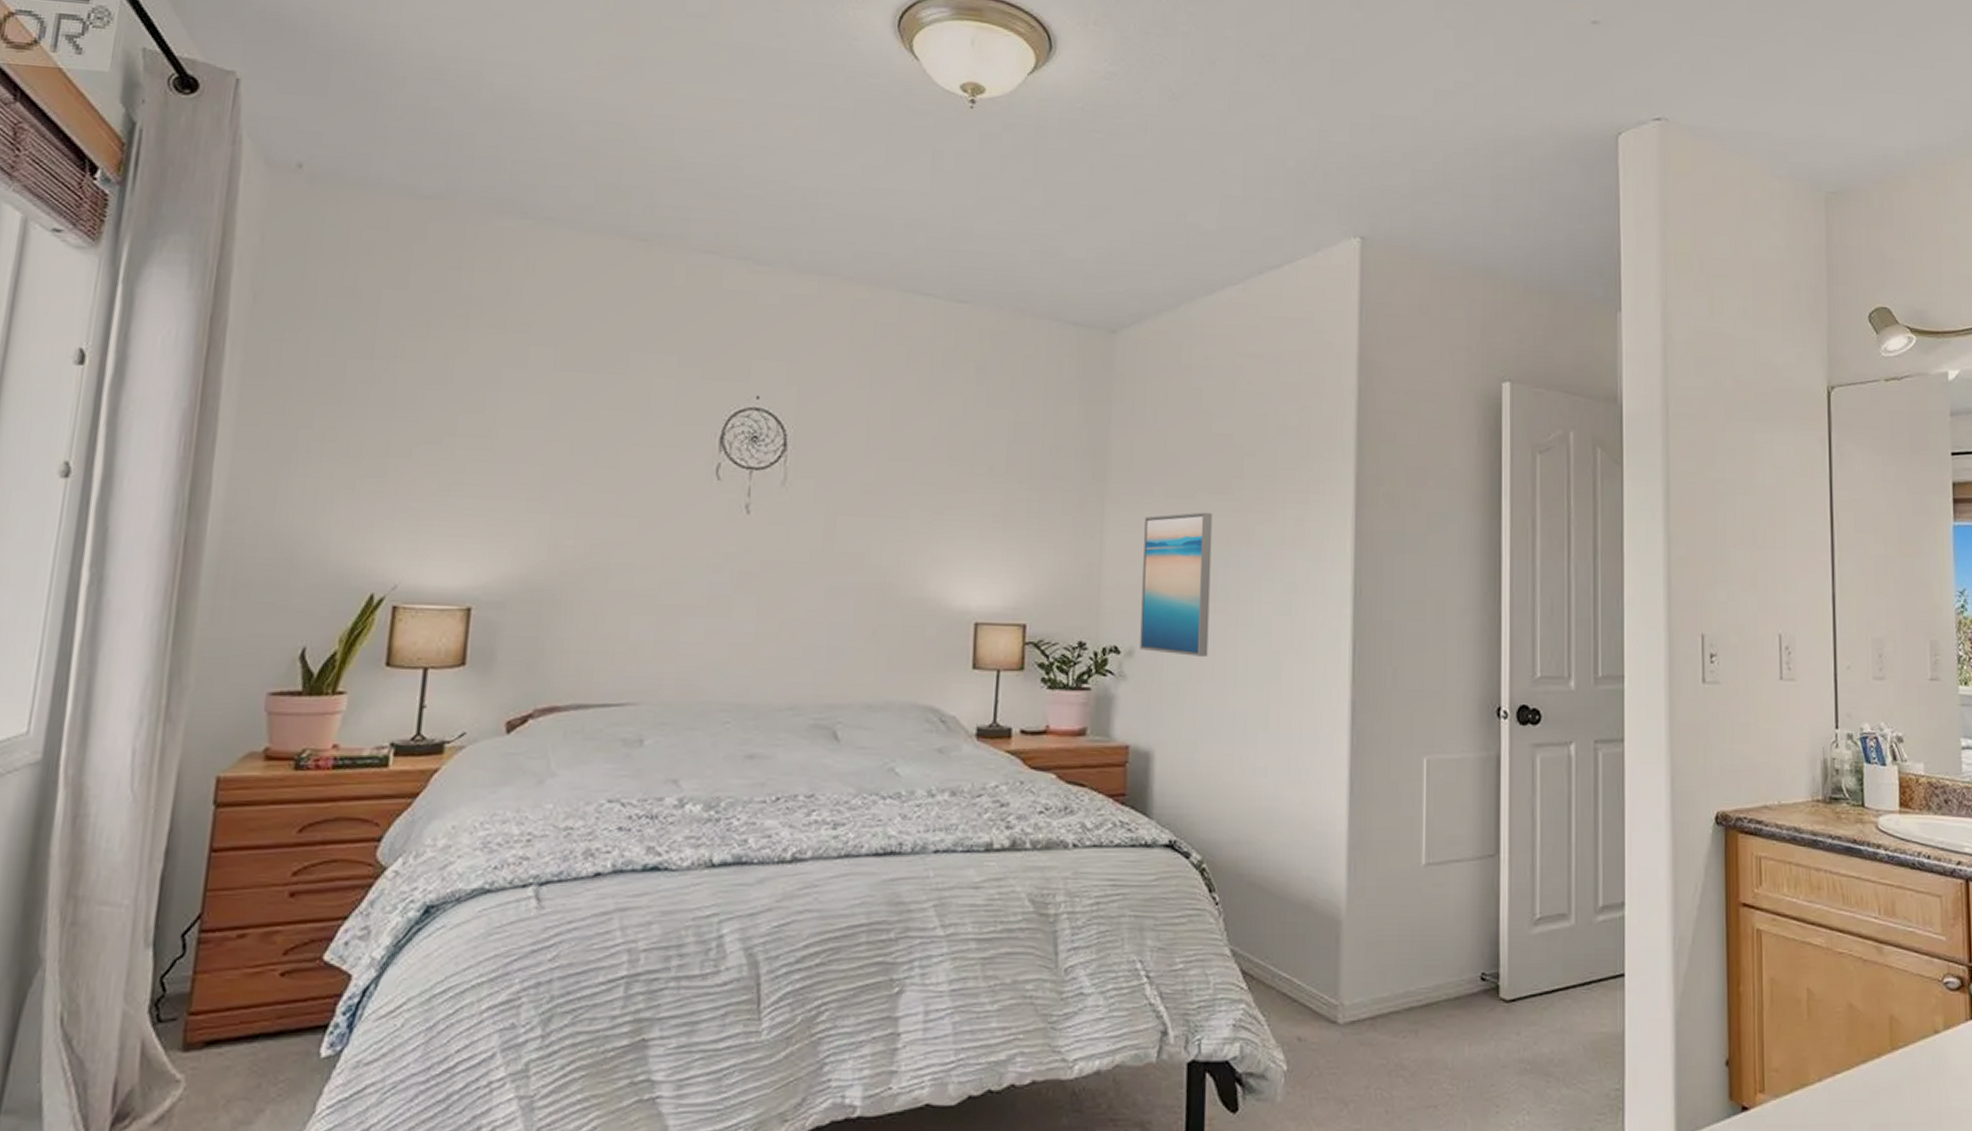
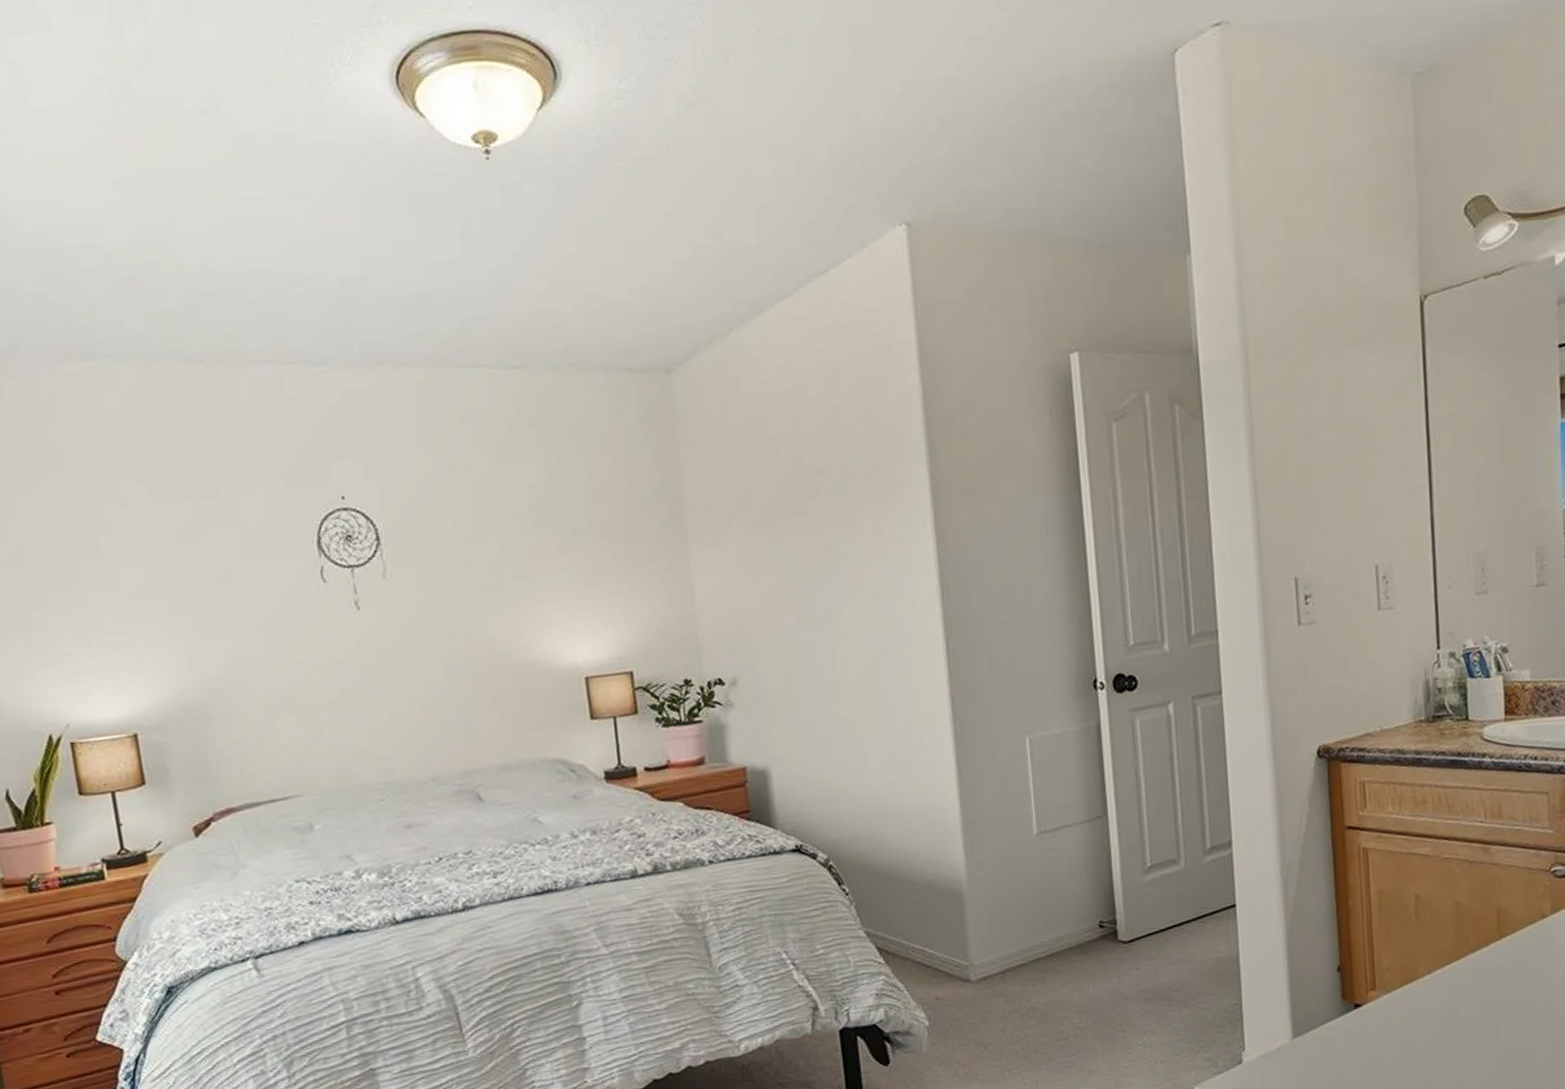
wall art: present [1140,512,1213,657] -> none [728,537,808,679]

